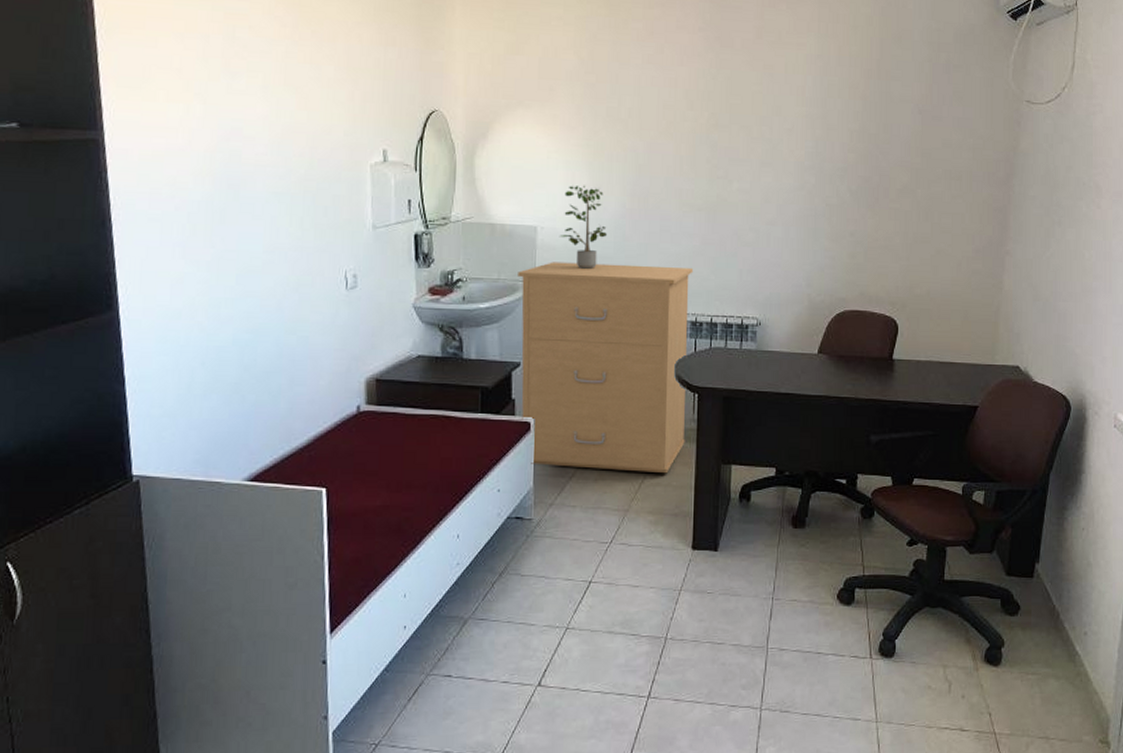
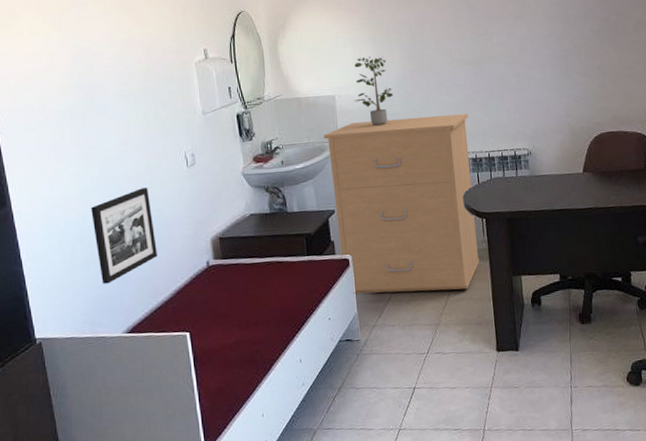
picture frame: none [219,308,298,419] -> present [91,188,158,284]

